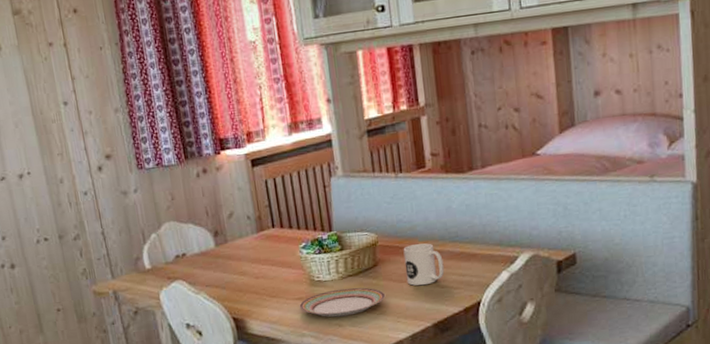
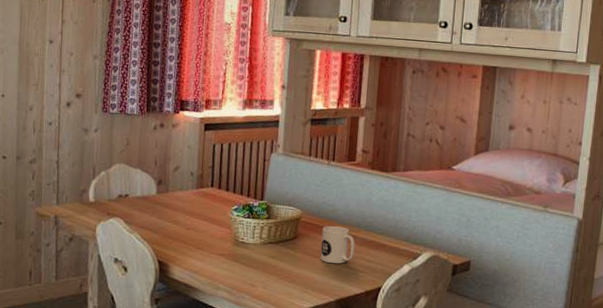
plate: present [299,287,386,318] -> none [220,252,299,279]

